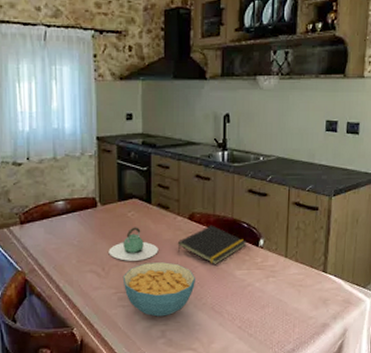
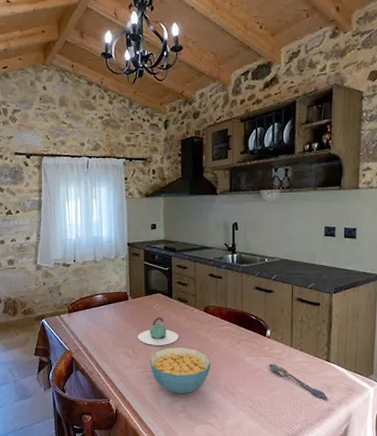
notepad: present [177,225,247,265] -> none [195,316,256,352]
spoon: none [261,277,324,315] -> present [269,364,329,400]

